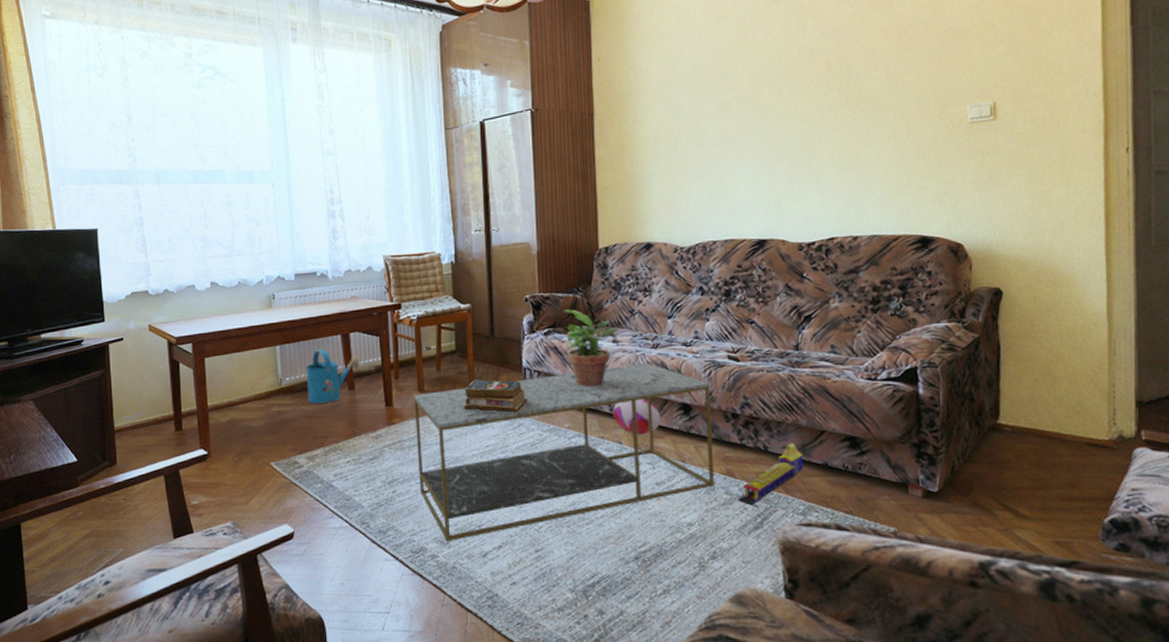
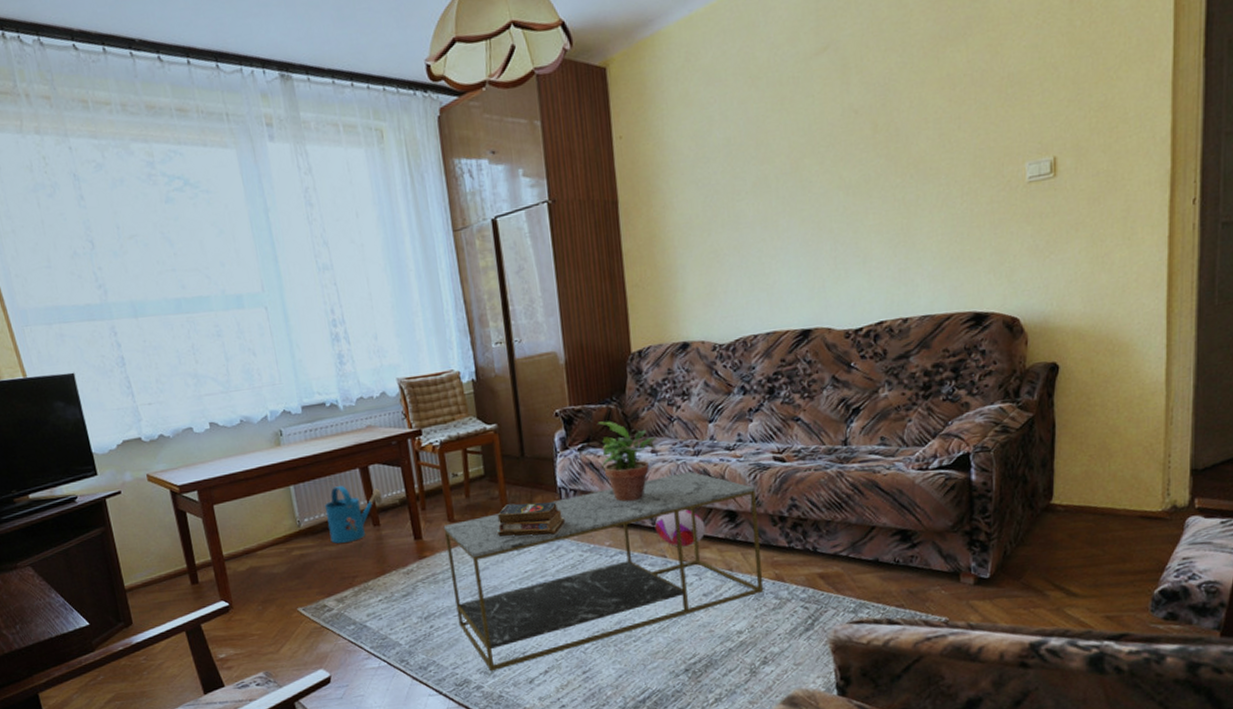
architectural model: present [738,442,804,505] -> none [787,541,855,608]

